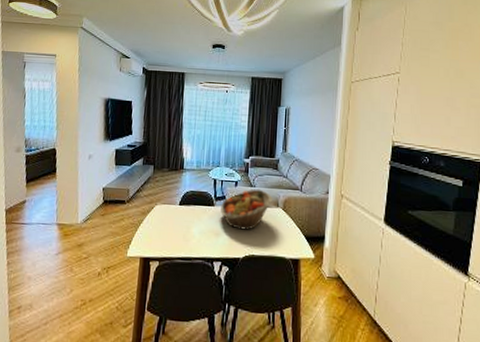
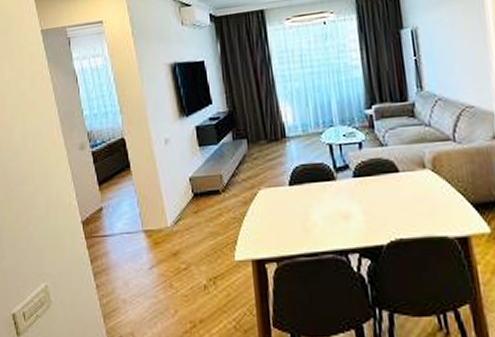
fruit basket: present [221,189,273,230] -> none [345,148,415,207]

